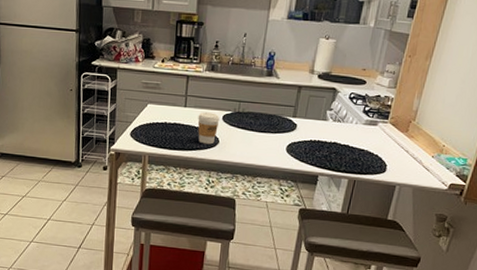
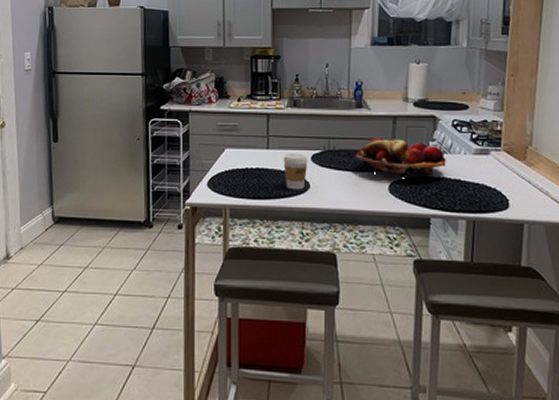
fruit basket: none [261,104,339,142] -> present [355,138,446,179]

